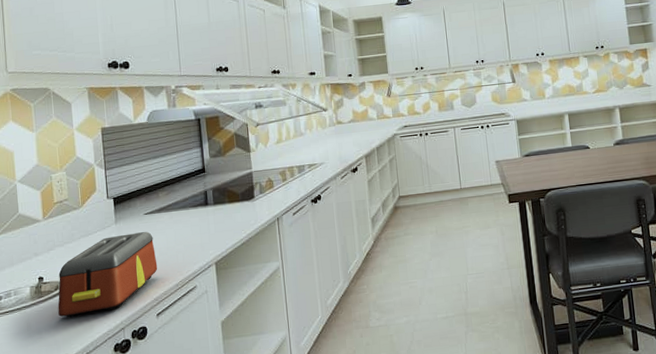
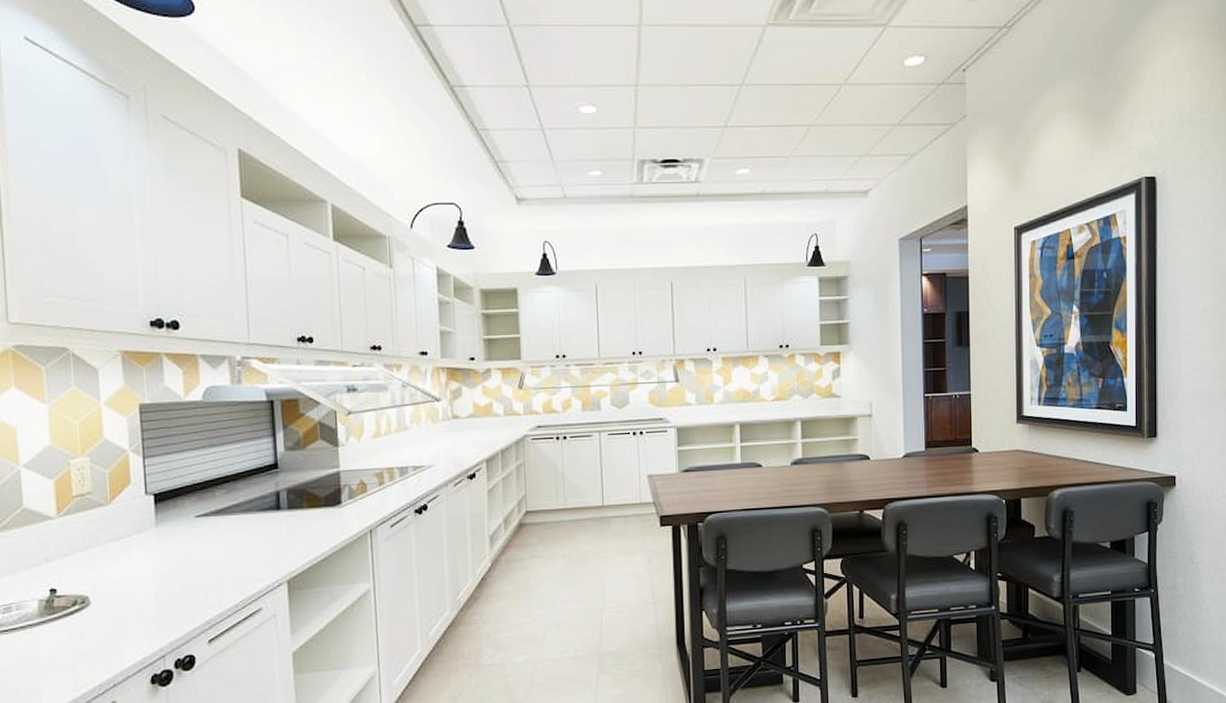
toaster: present [58,232,158,318] -> none [76,538,211,641]

